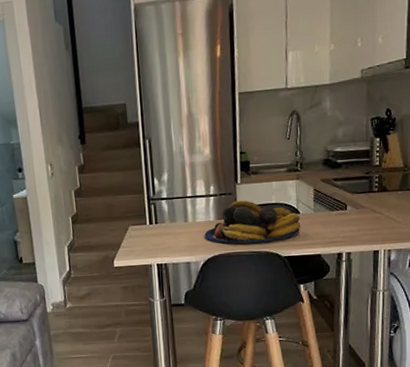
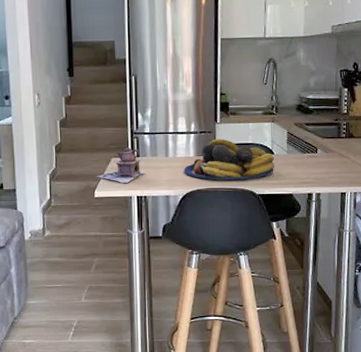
teapot: none [113,213,164,252] -> present [95,146,145,184]

